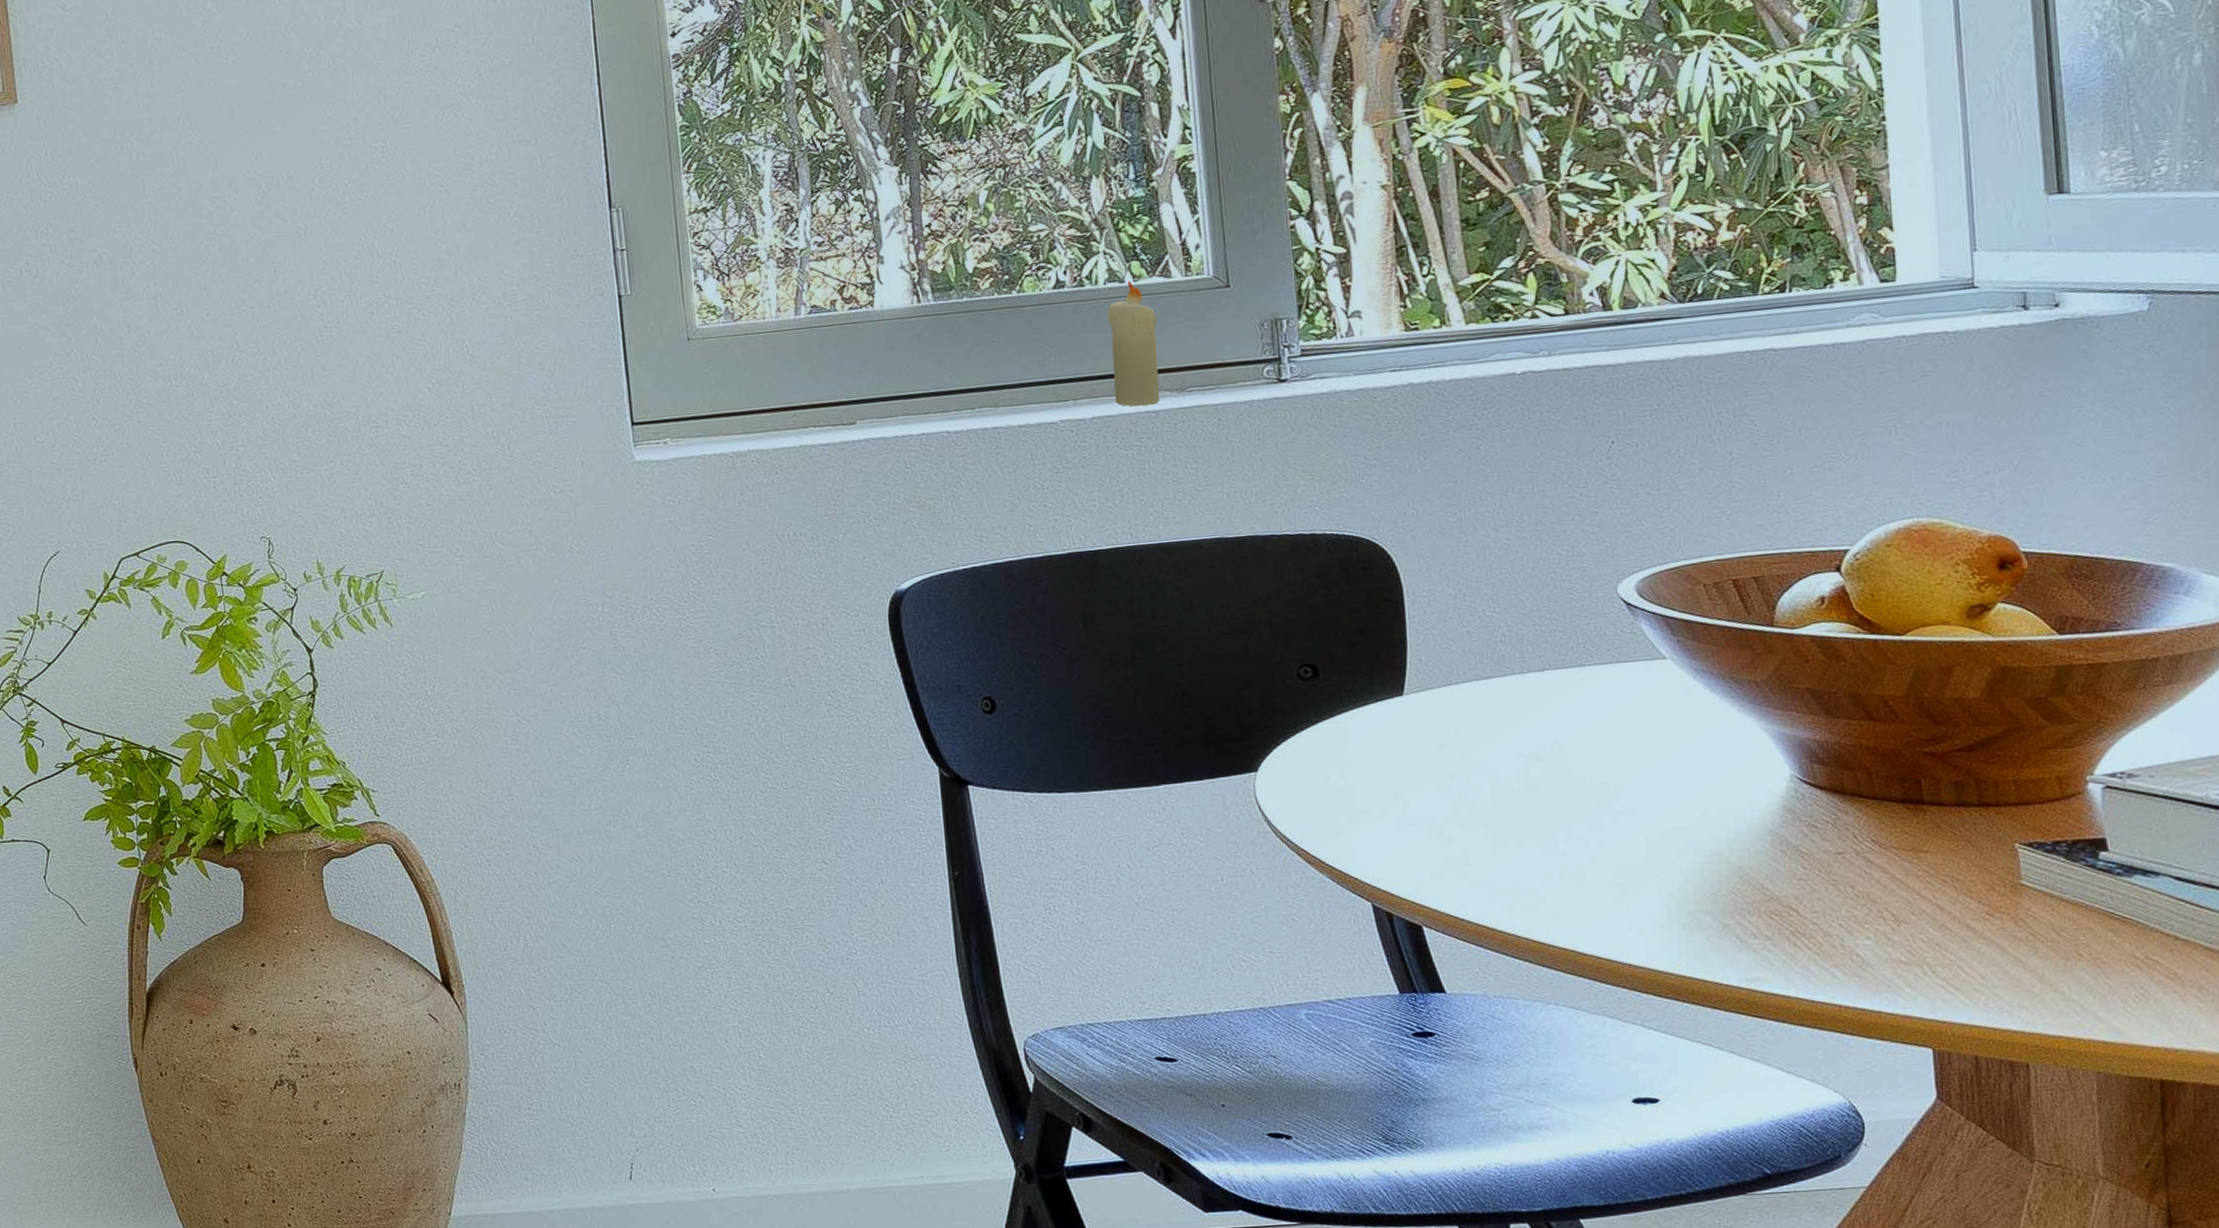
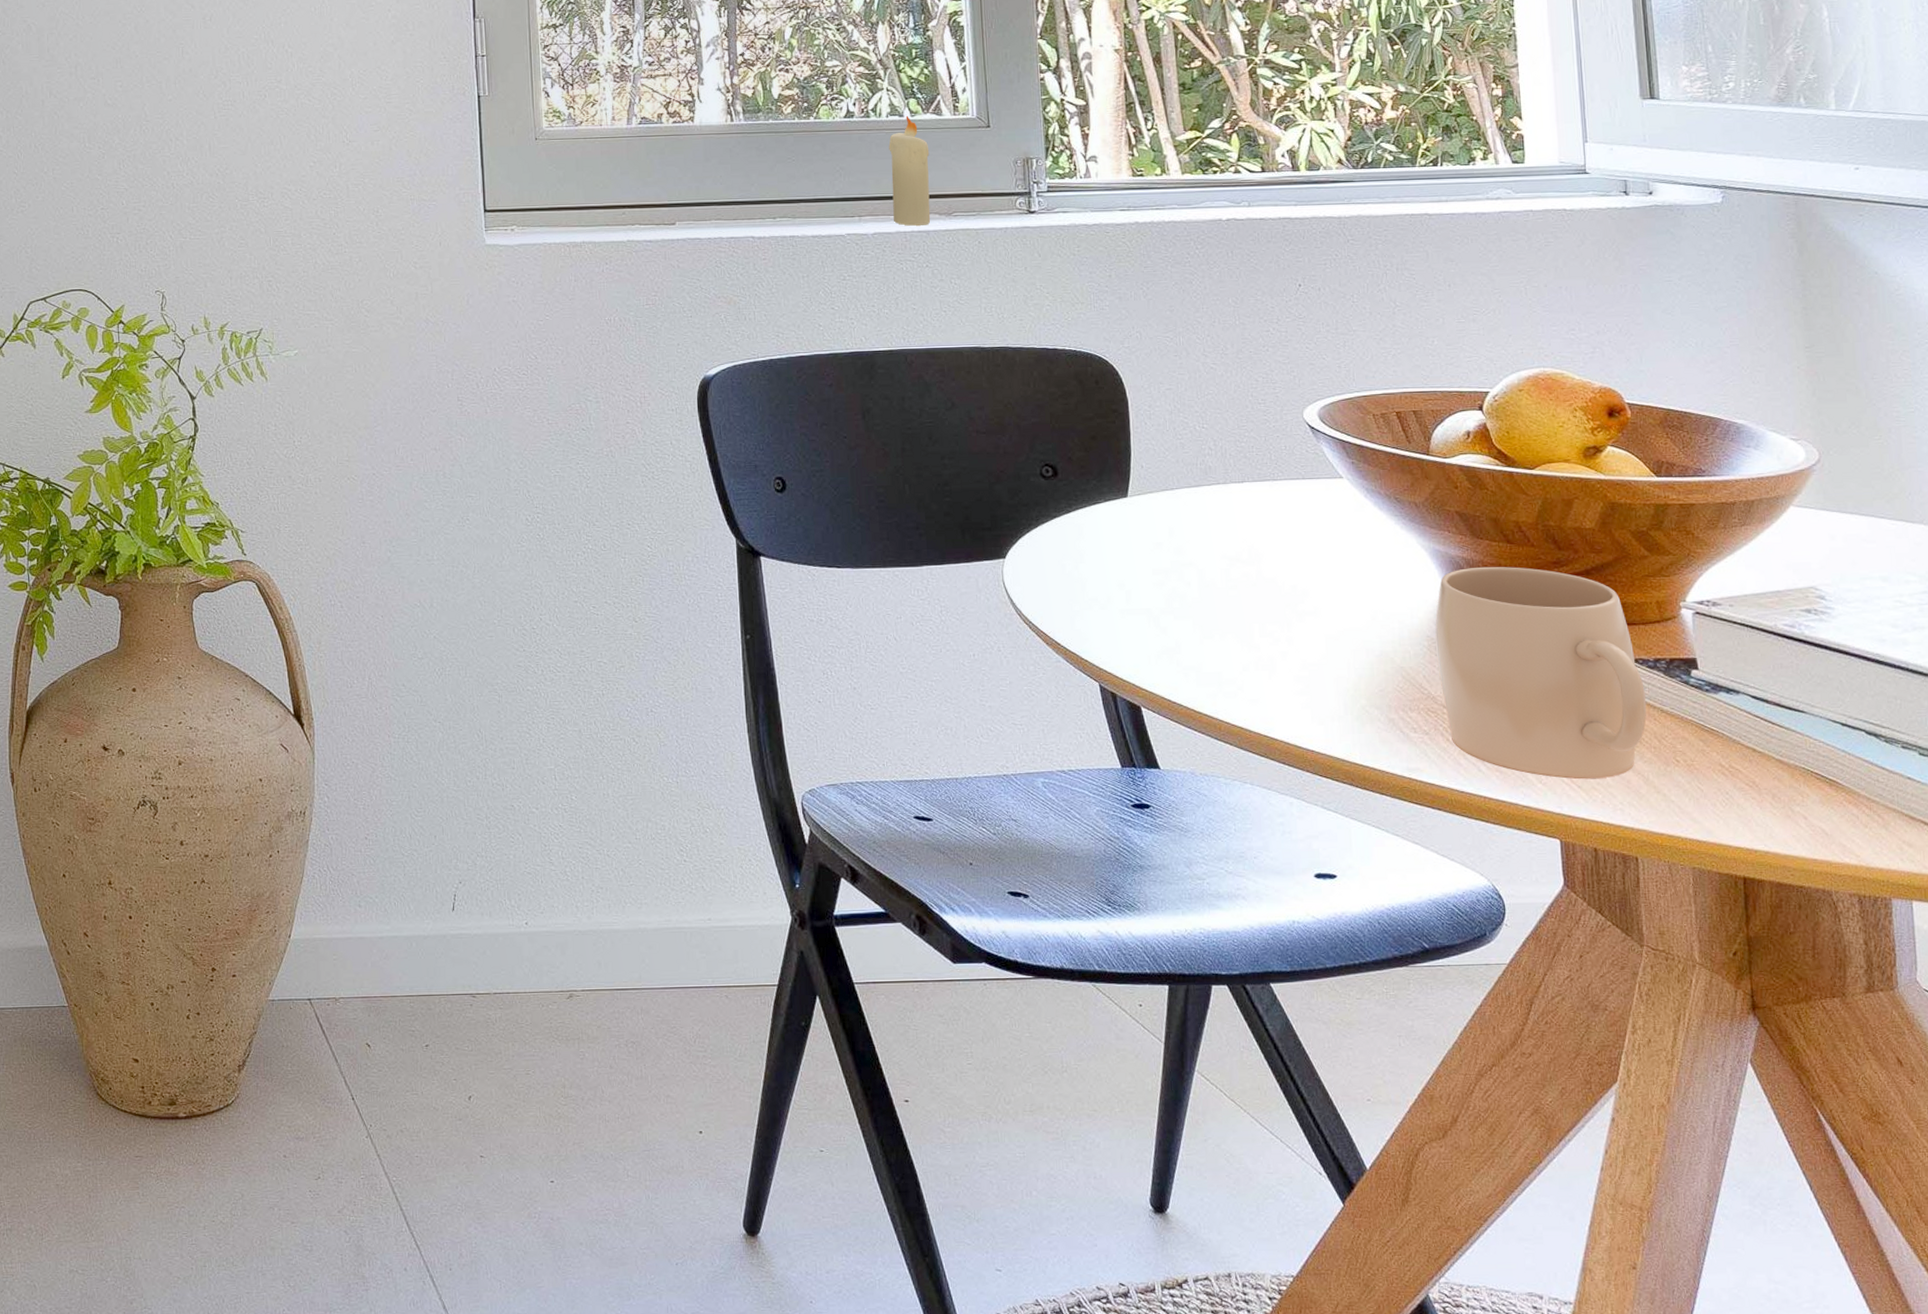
mug: none [1779,747,2043,981] -> present [1435,566,1647,780]

